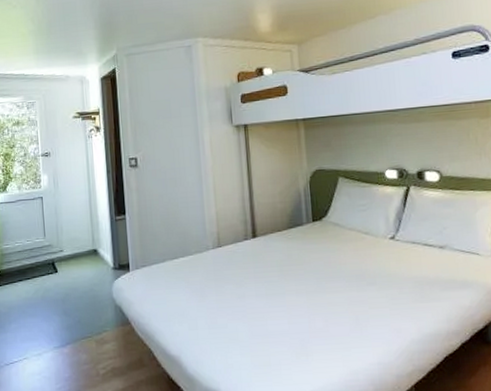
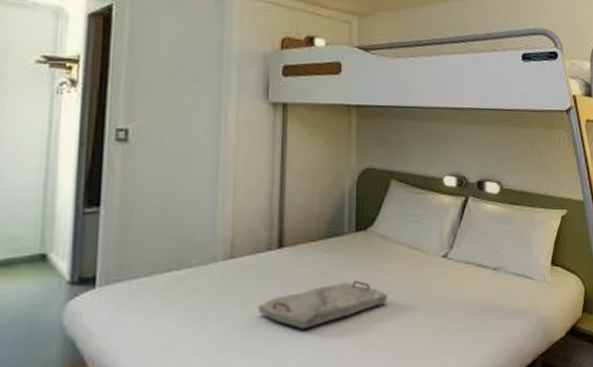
serving tray: none [242,261,345,300] -> present [257,280,388,330]

